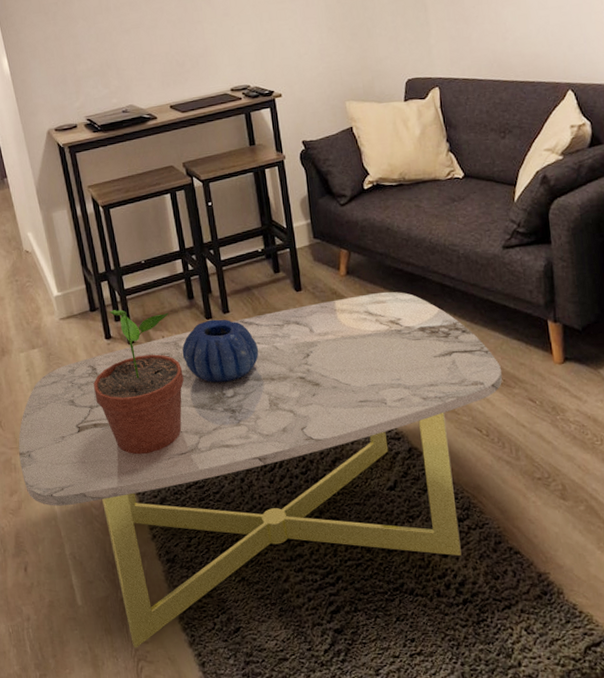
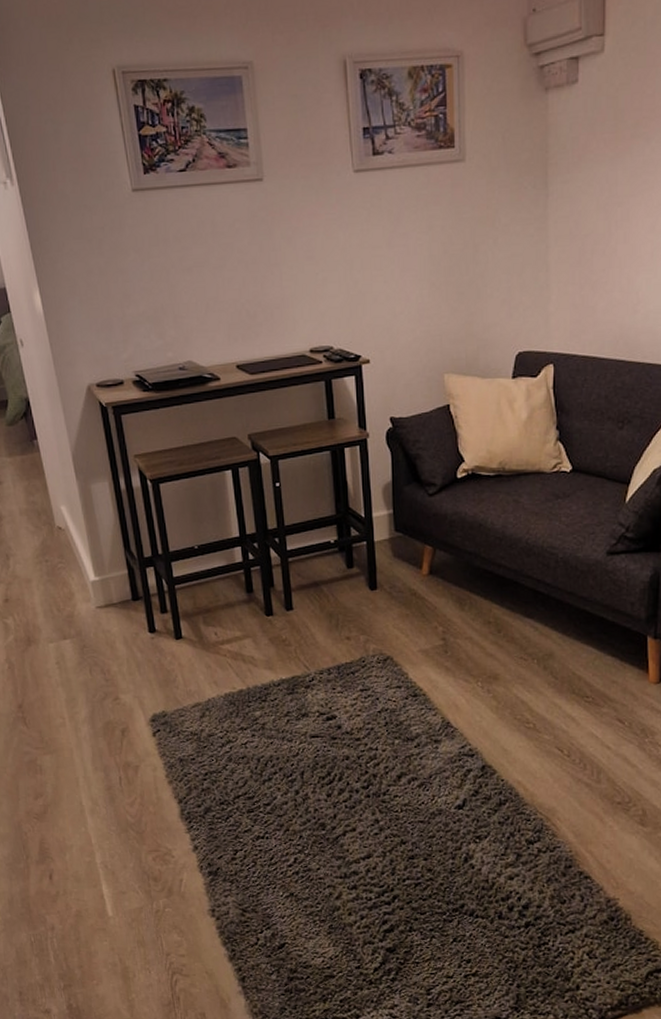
coffee table: present [18,291,503,648] -> none [45,595,592,961]
potted plant: present [94,309,184,455] -> none [134,600,237,761]
decorative bowl: present [182,319,259,383] -> none [236,617,324,686]

